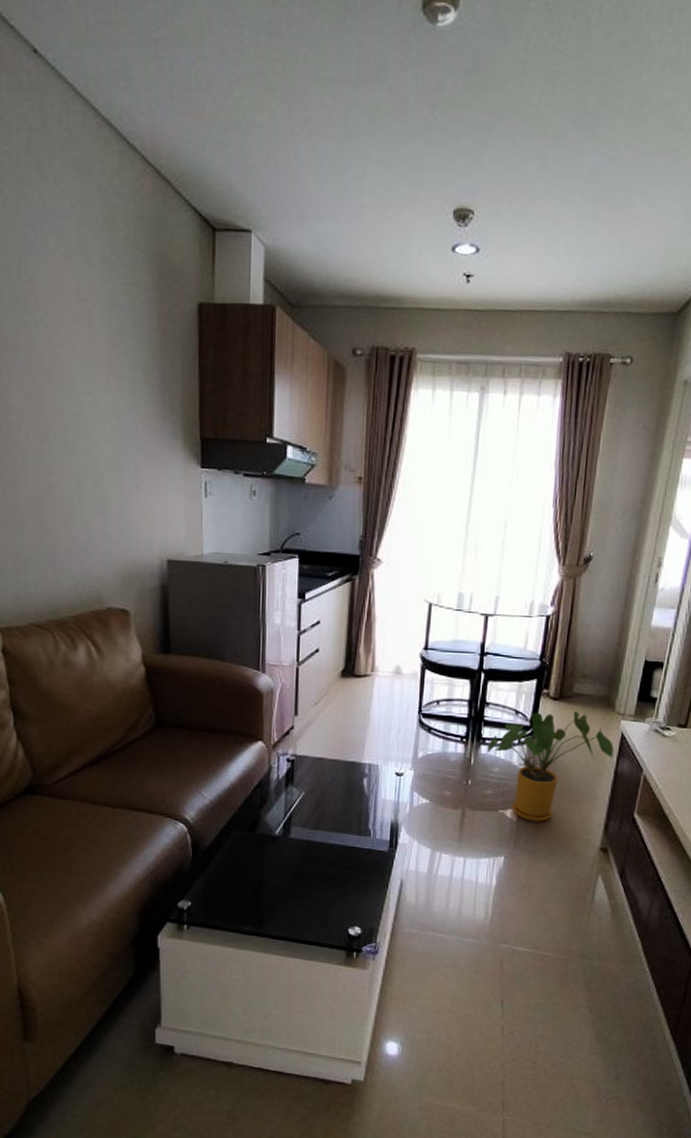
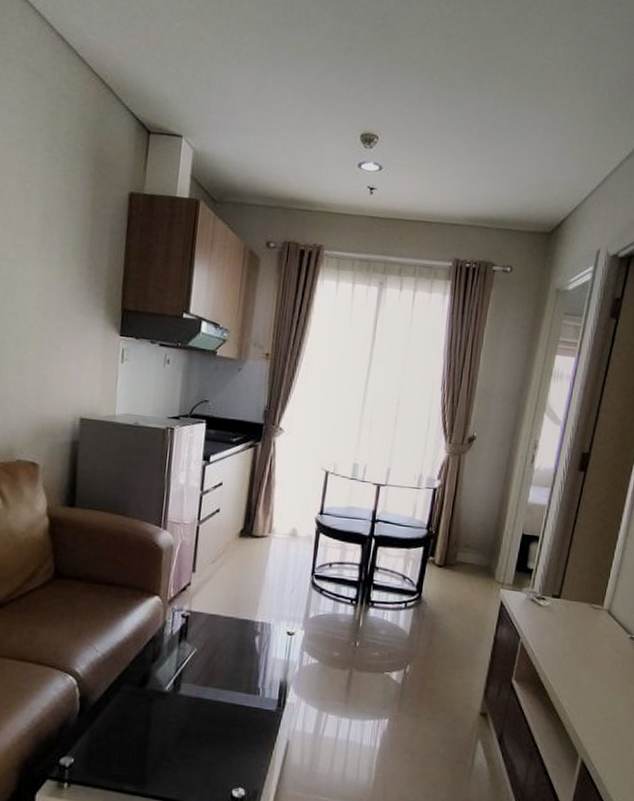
house plant: present [487,711,614,822] -> none [375,578,494,686]

